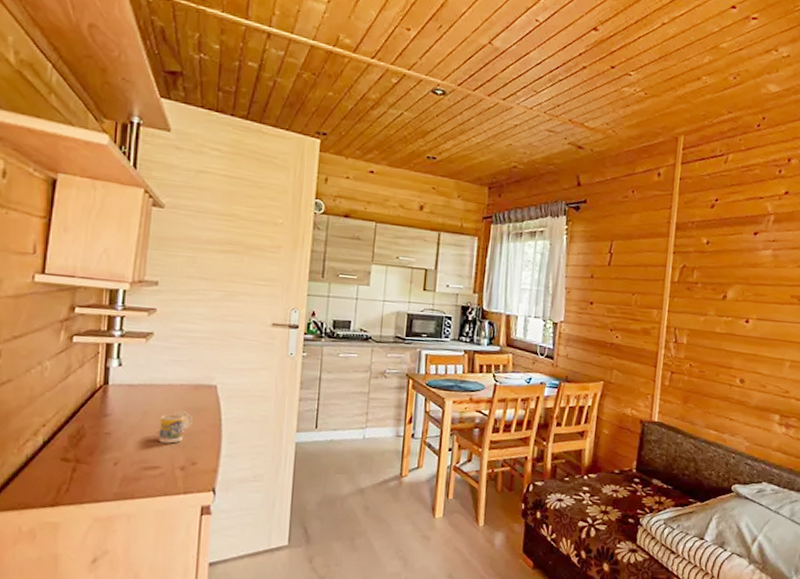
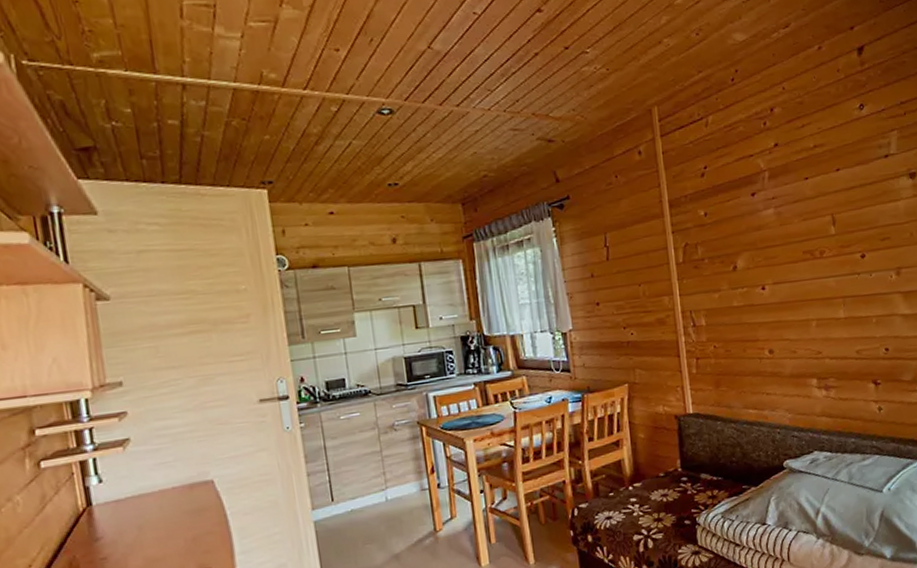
cup: present [158,411,193,444] -> none [158,515,195,556]

